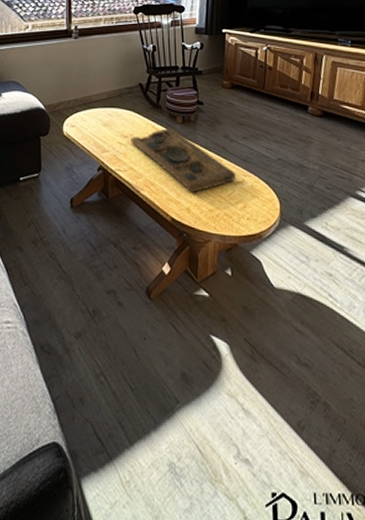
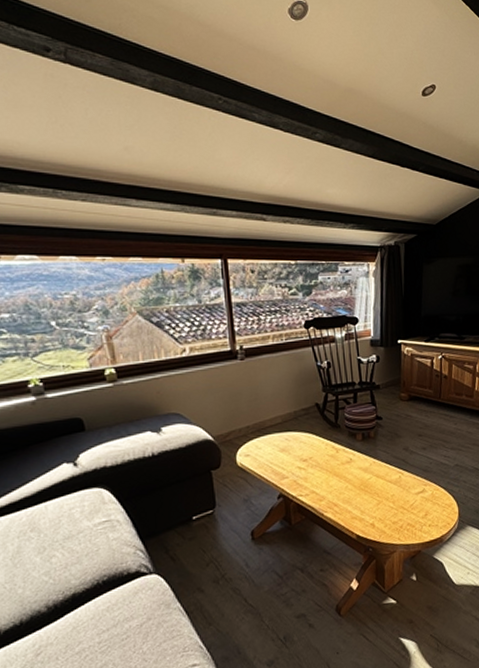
decorative tray: present [131,127,236,193] -> none [310,445,417,508]

